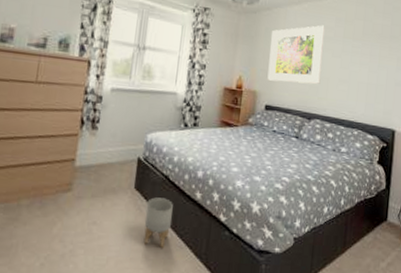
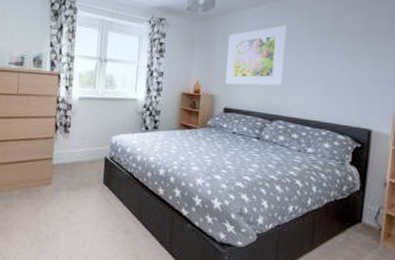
planter: present [143,197,173,248] -> none [113,192,138,235]

